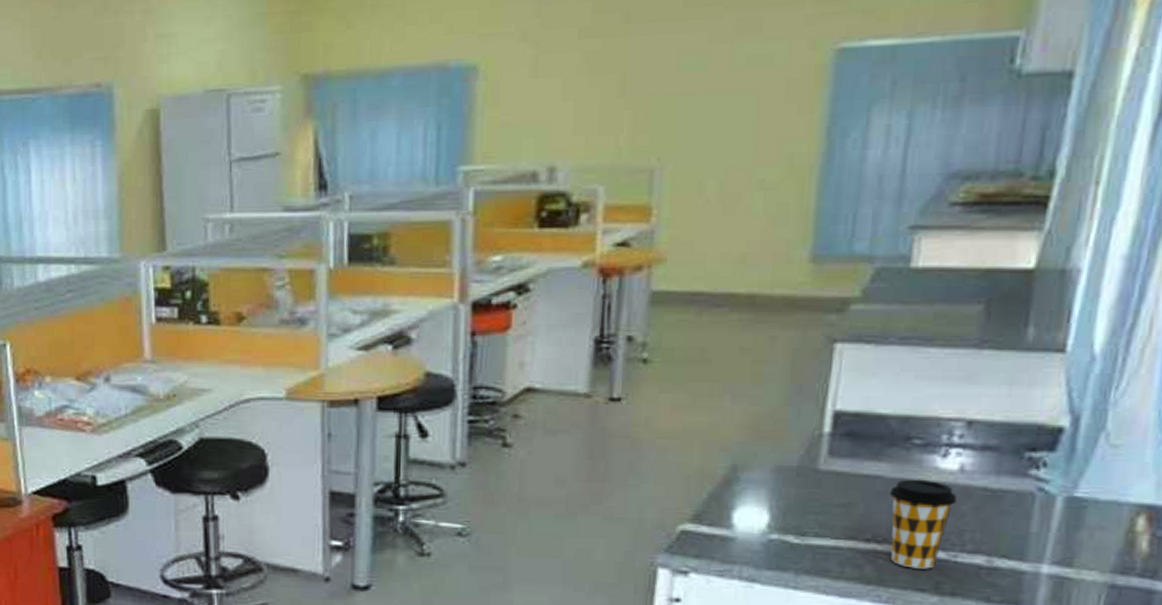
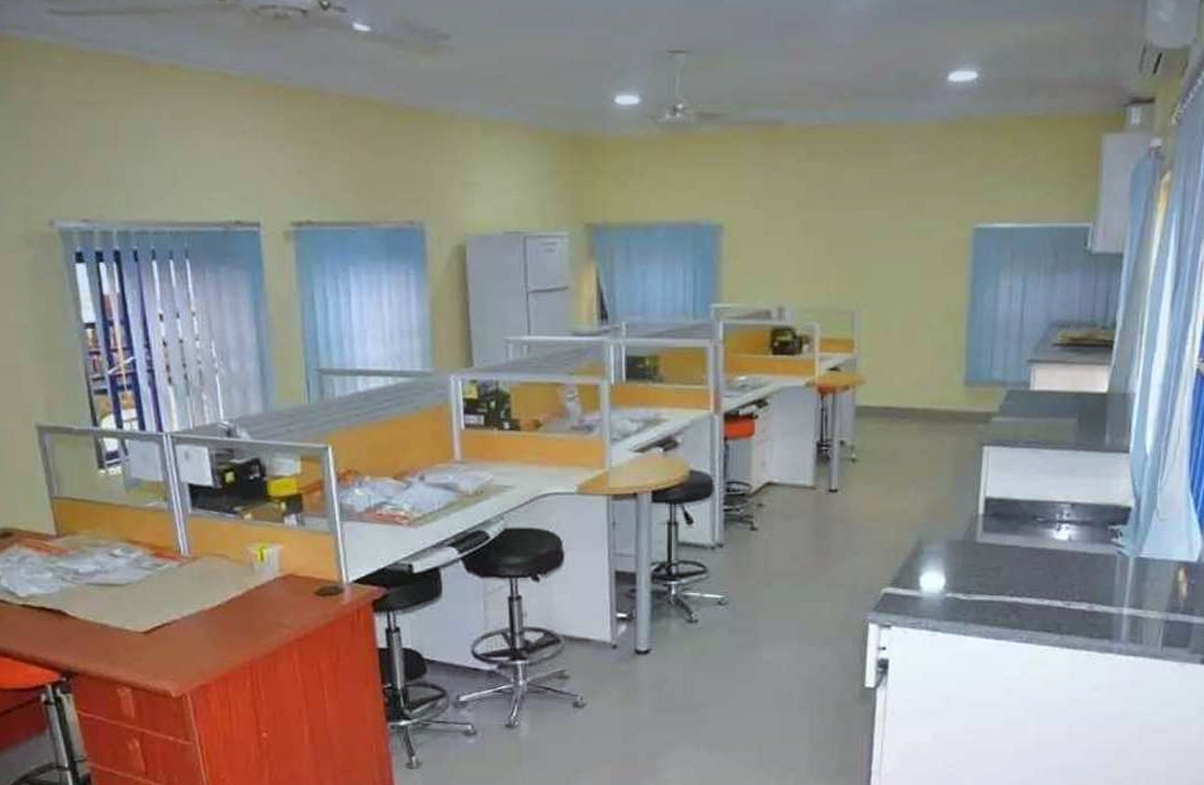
coffee cup: present [889,479,958,569] -> none [1024,547,1068,615]

